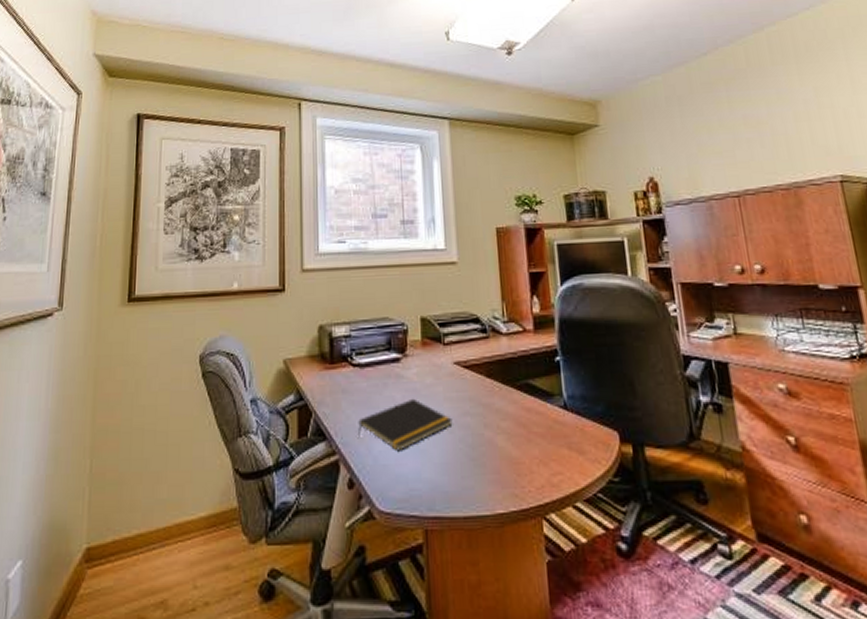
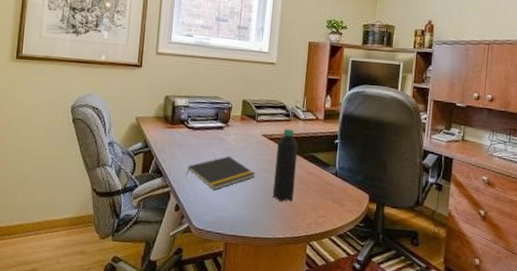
water bottle: none [477,350,512,457] -> present [272,129,299,202]

